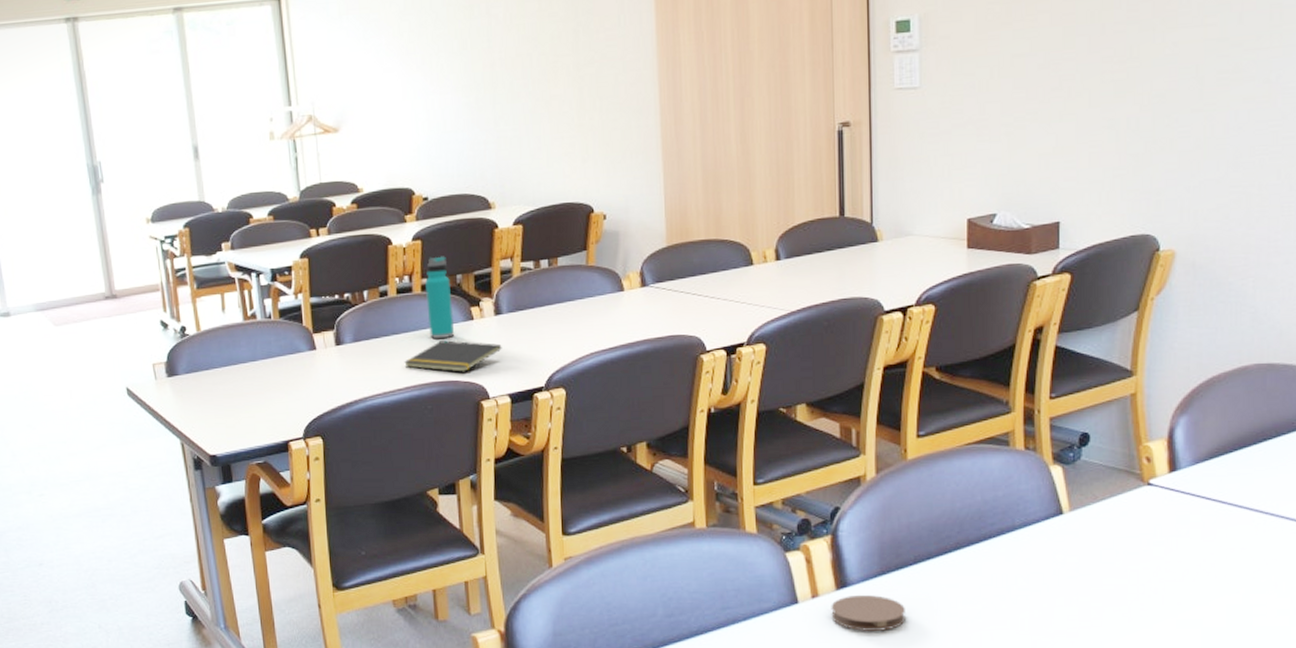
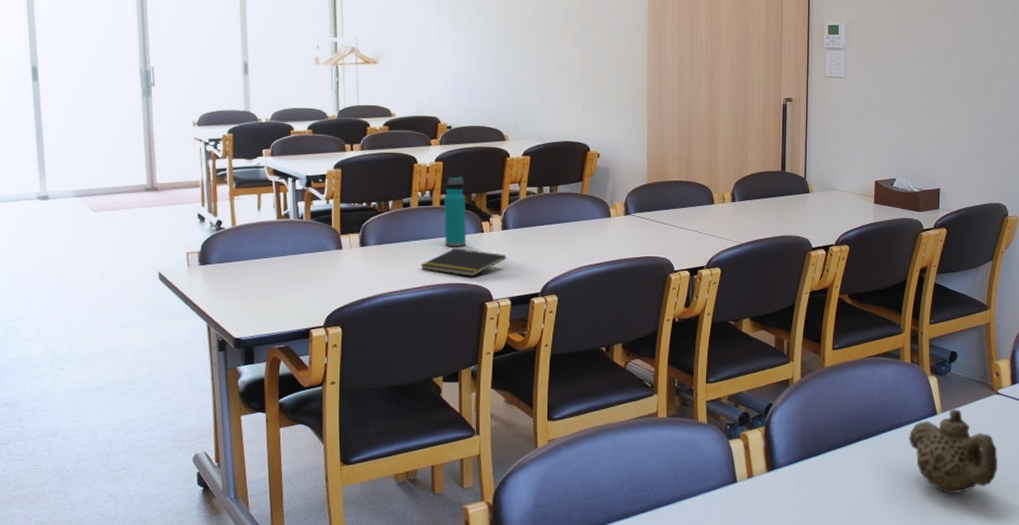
coaster: present [831,594,905,631] -> none [762,476,819,506]
teapot: none [1025,505,1152,613] -> present [909,408,998,493]

